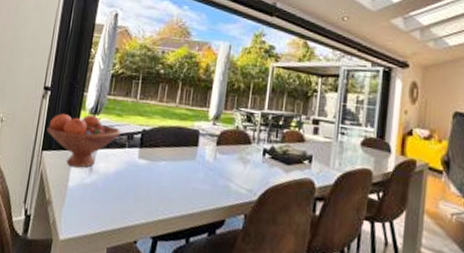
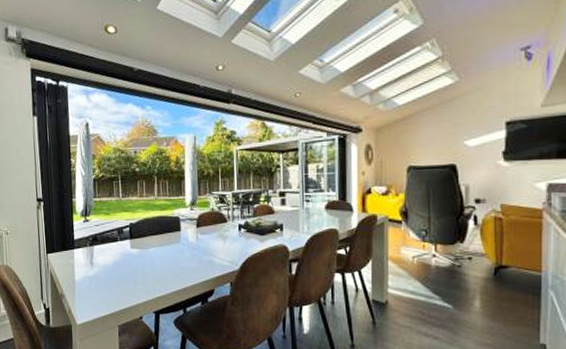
fruit bowl: present [47,114,122,168] -> none [47,217,112,264]

